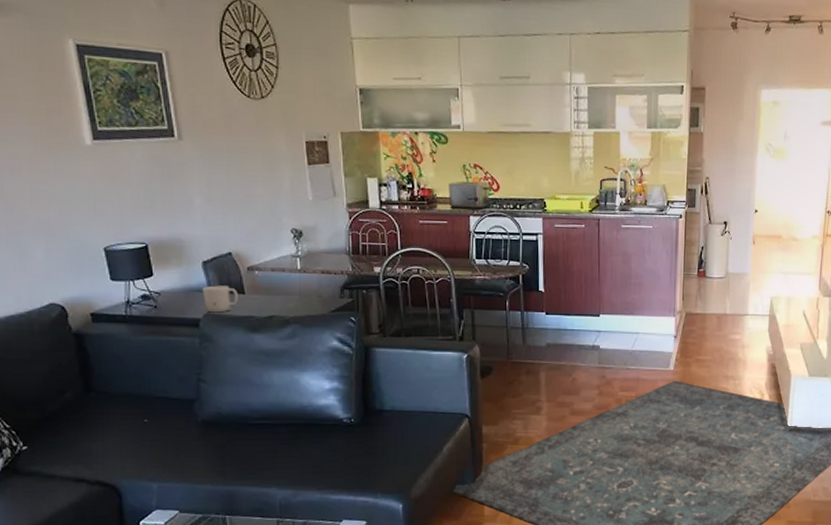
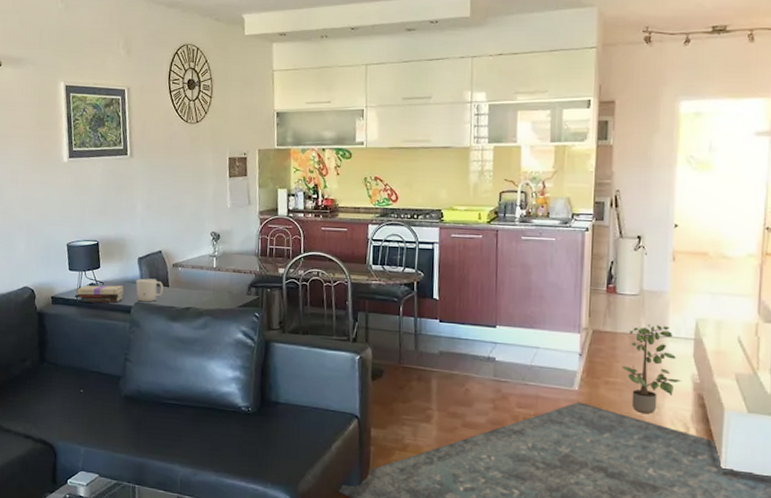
books: none [123,295,188,319] -> present [75,285,124,303]
toaster: present [448,180,490,211] -> none [349,192,389,220]
potted plant: none [710,304,758,385] -> present [622,324,681,414]

